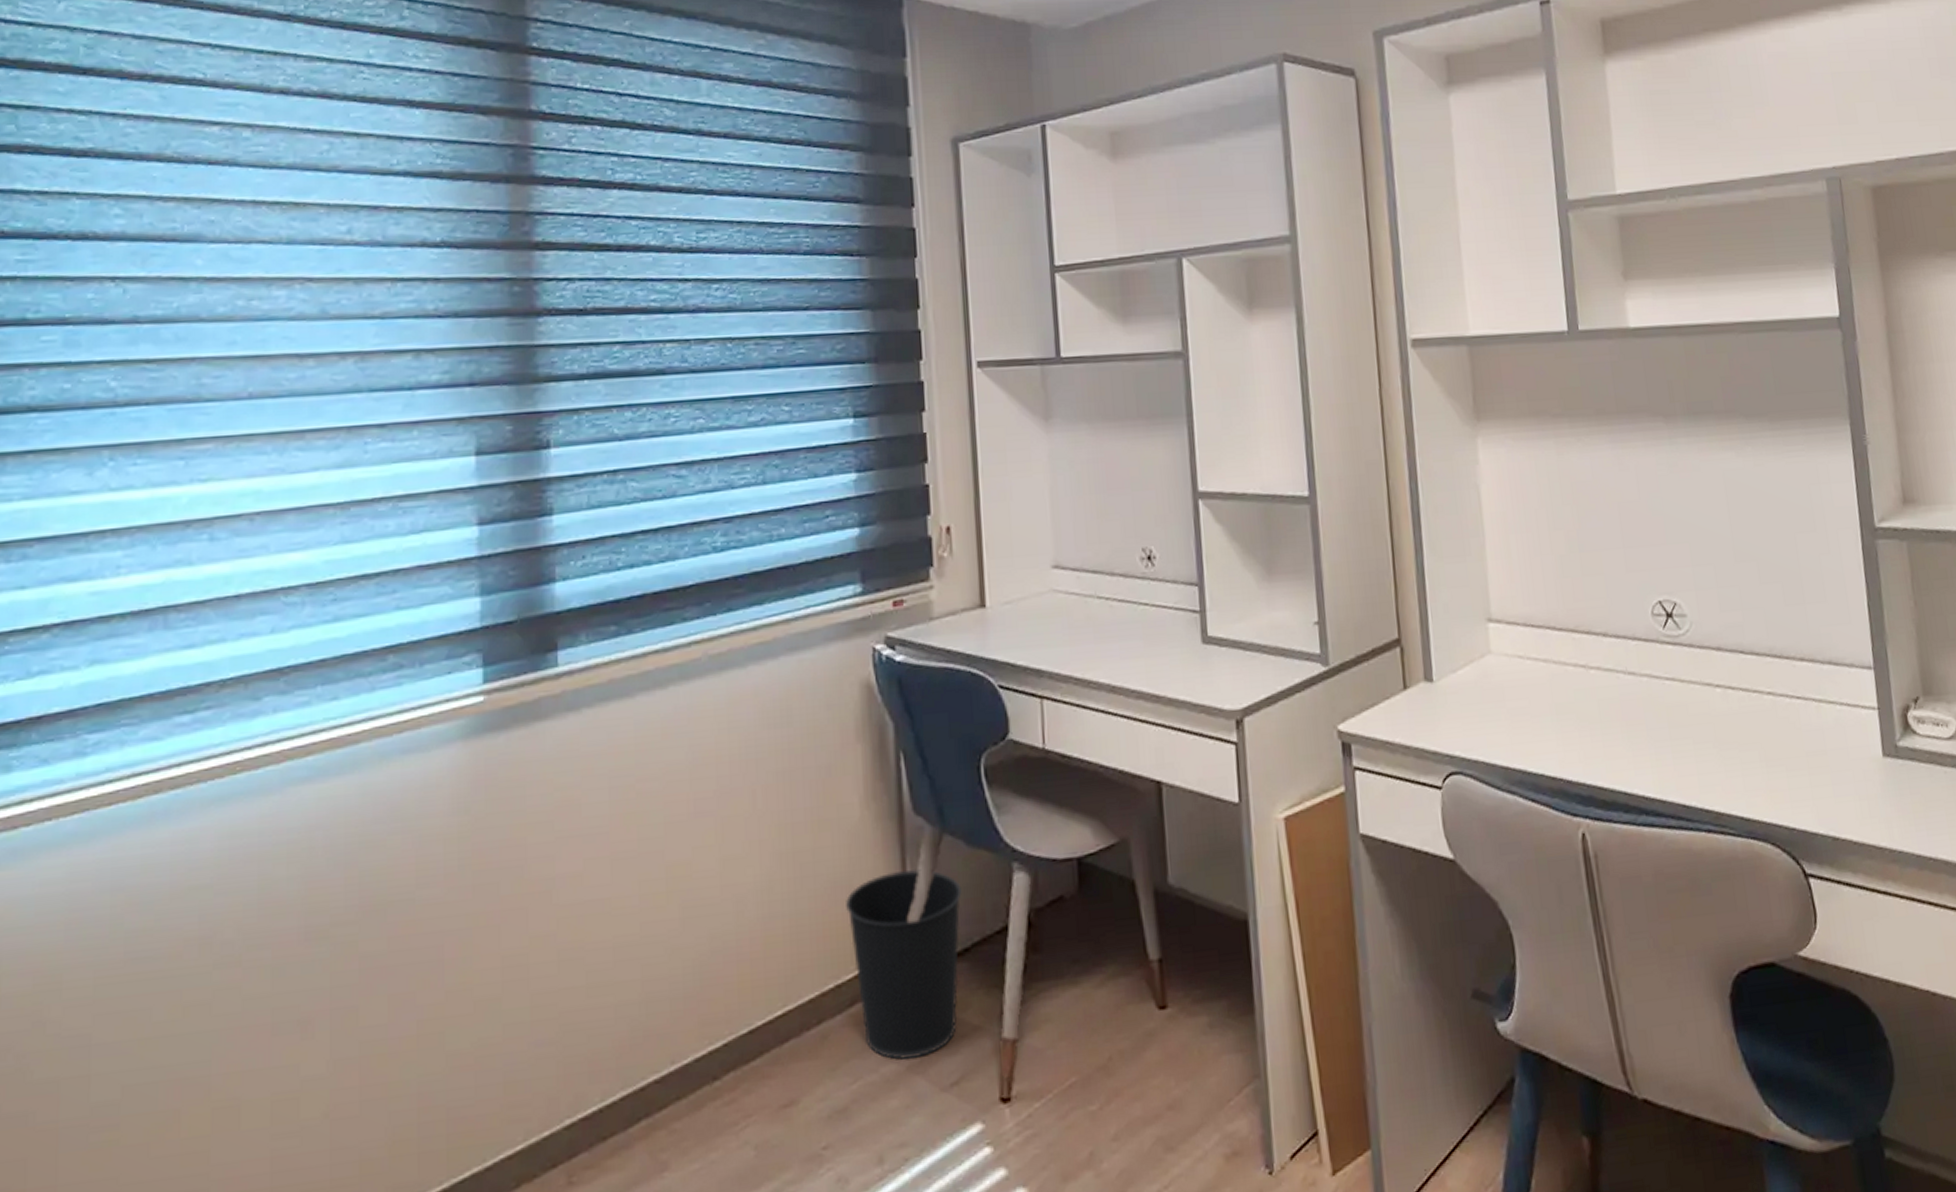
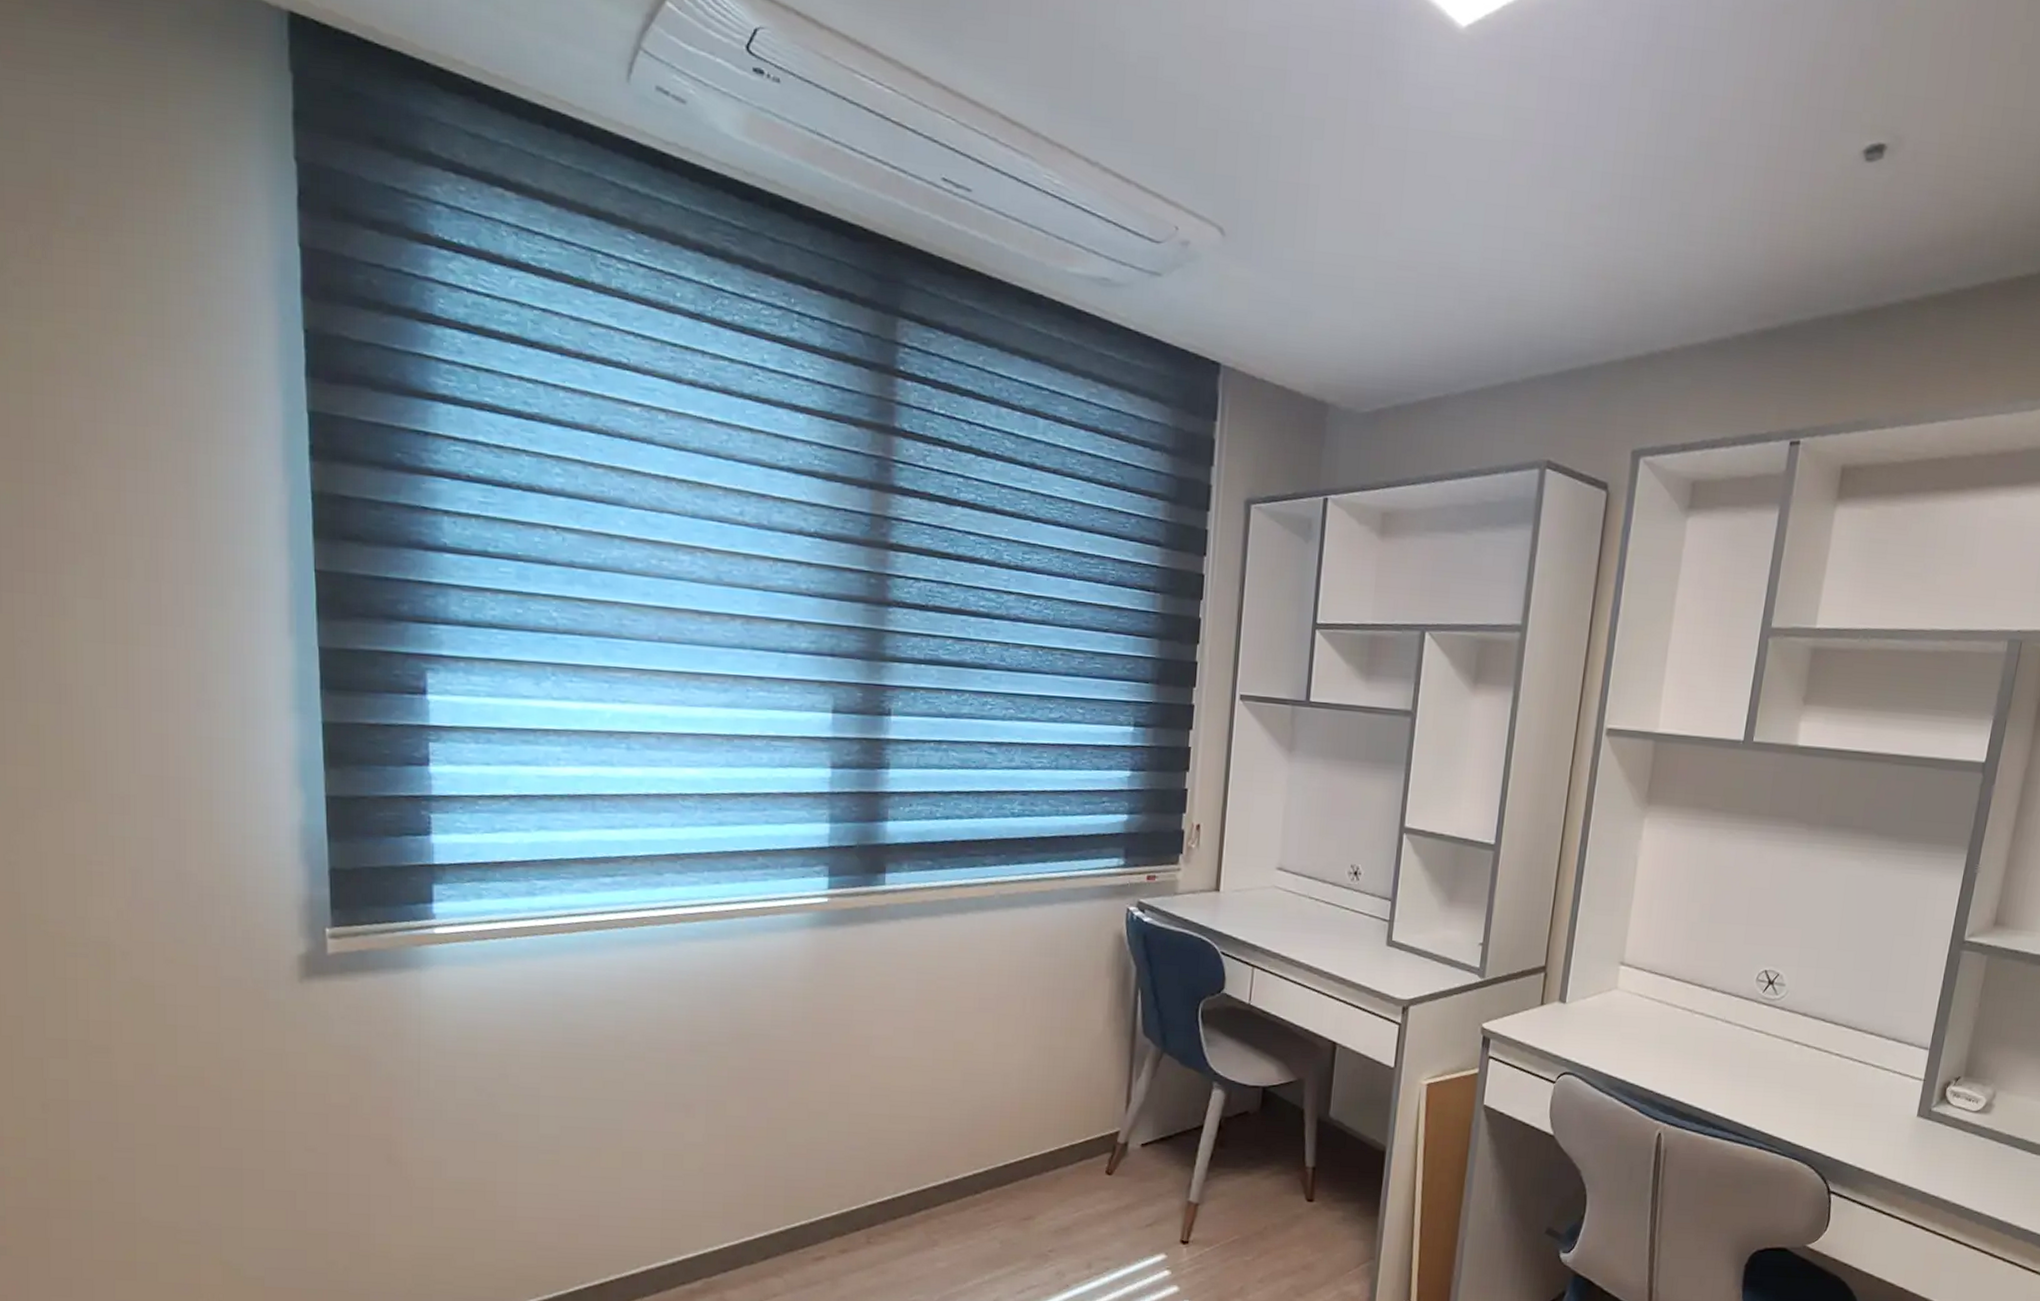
wastebasket: present [846,869,962,1060] -> none [1084,1073,1172,1203]

